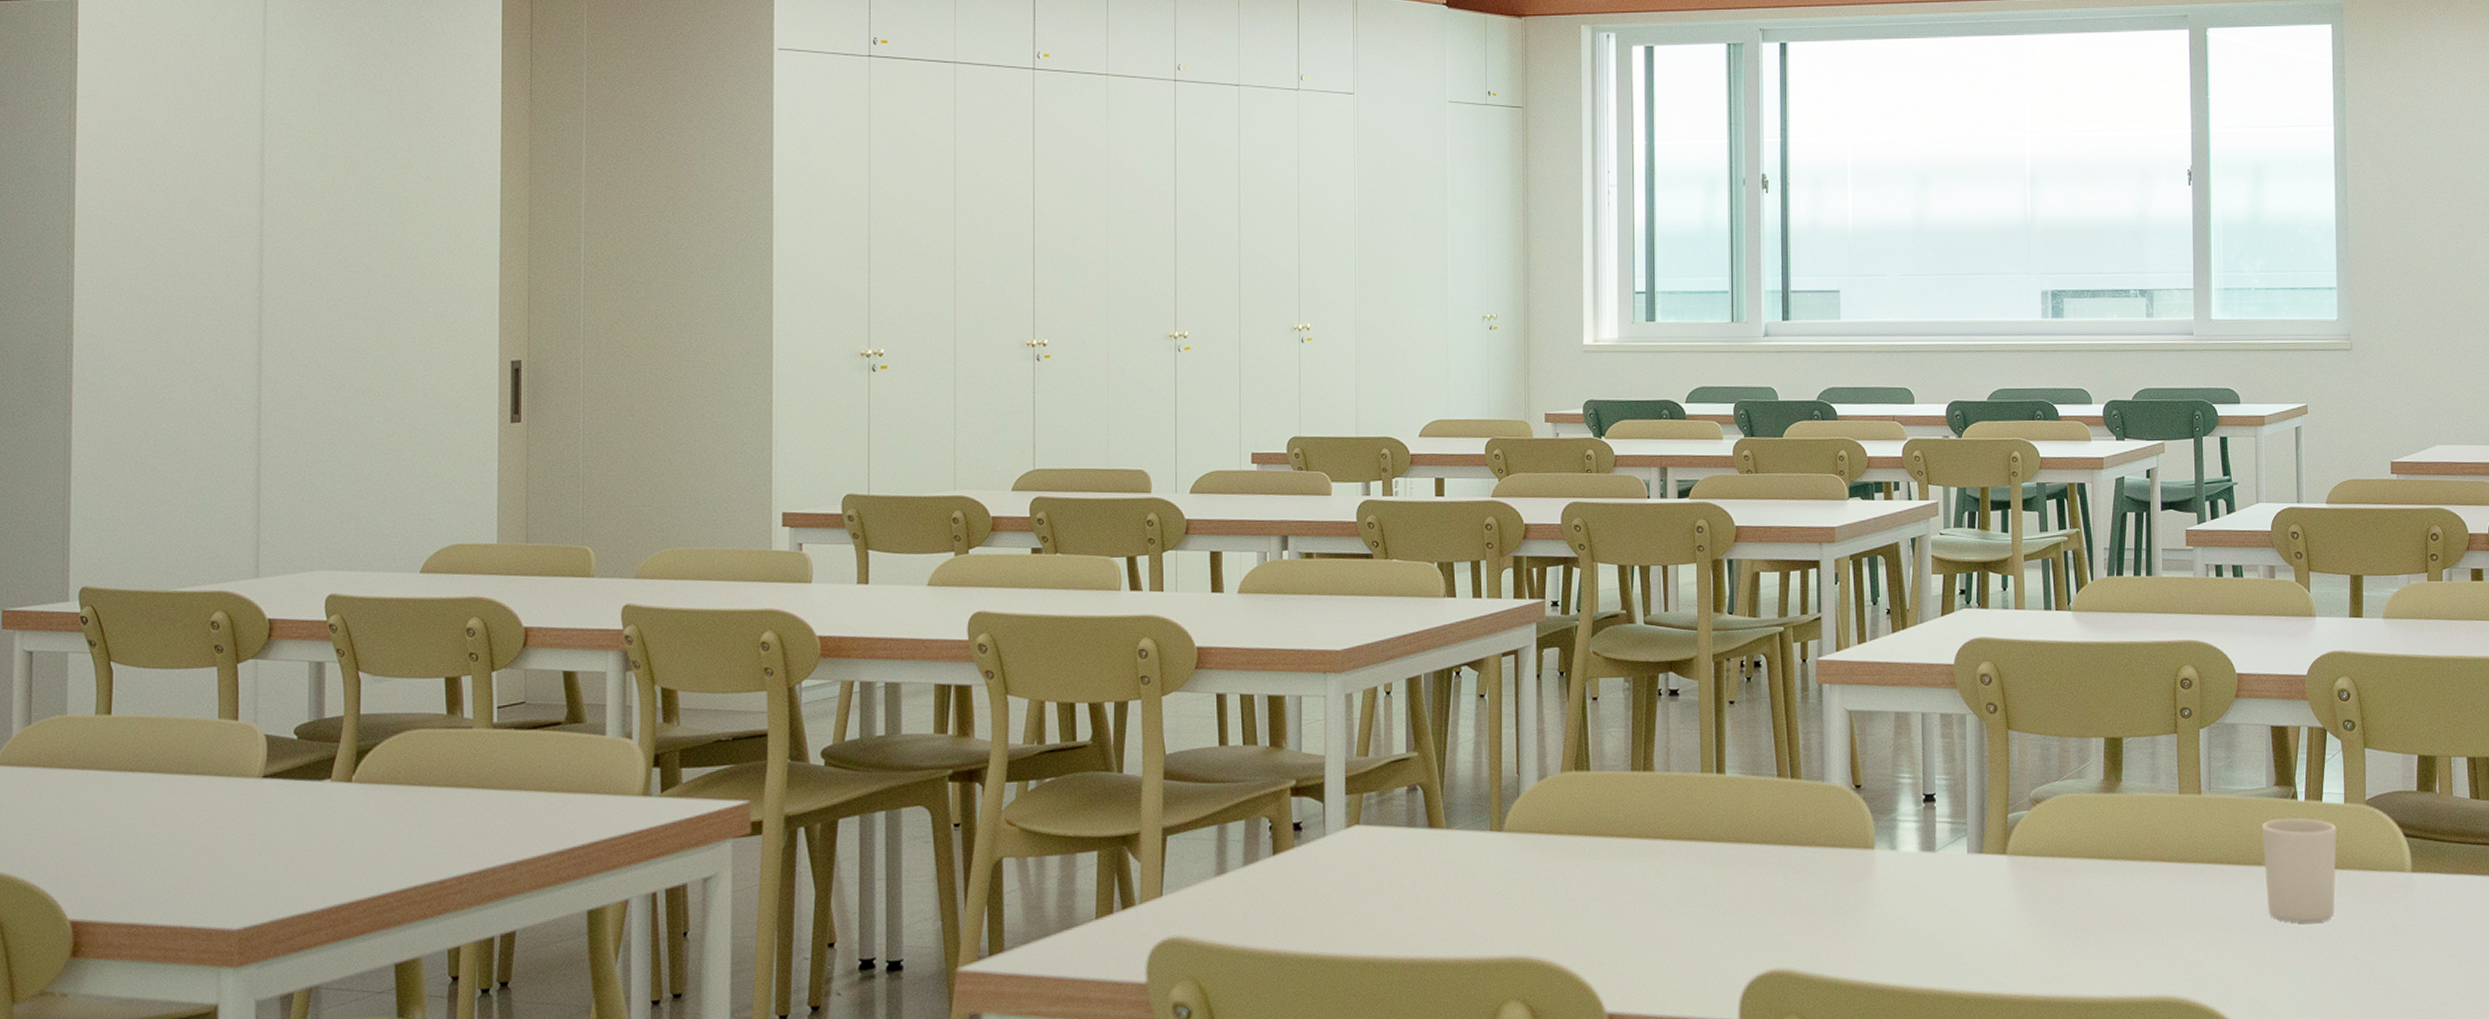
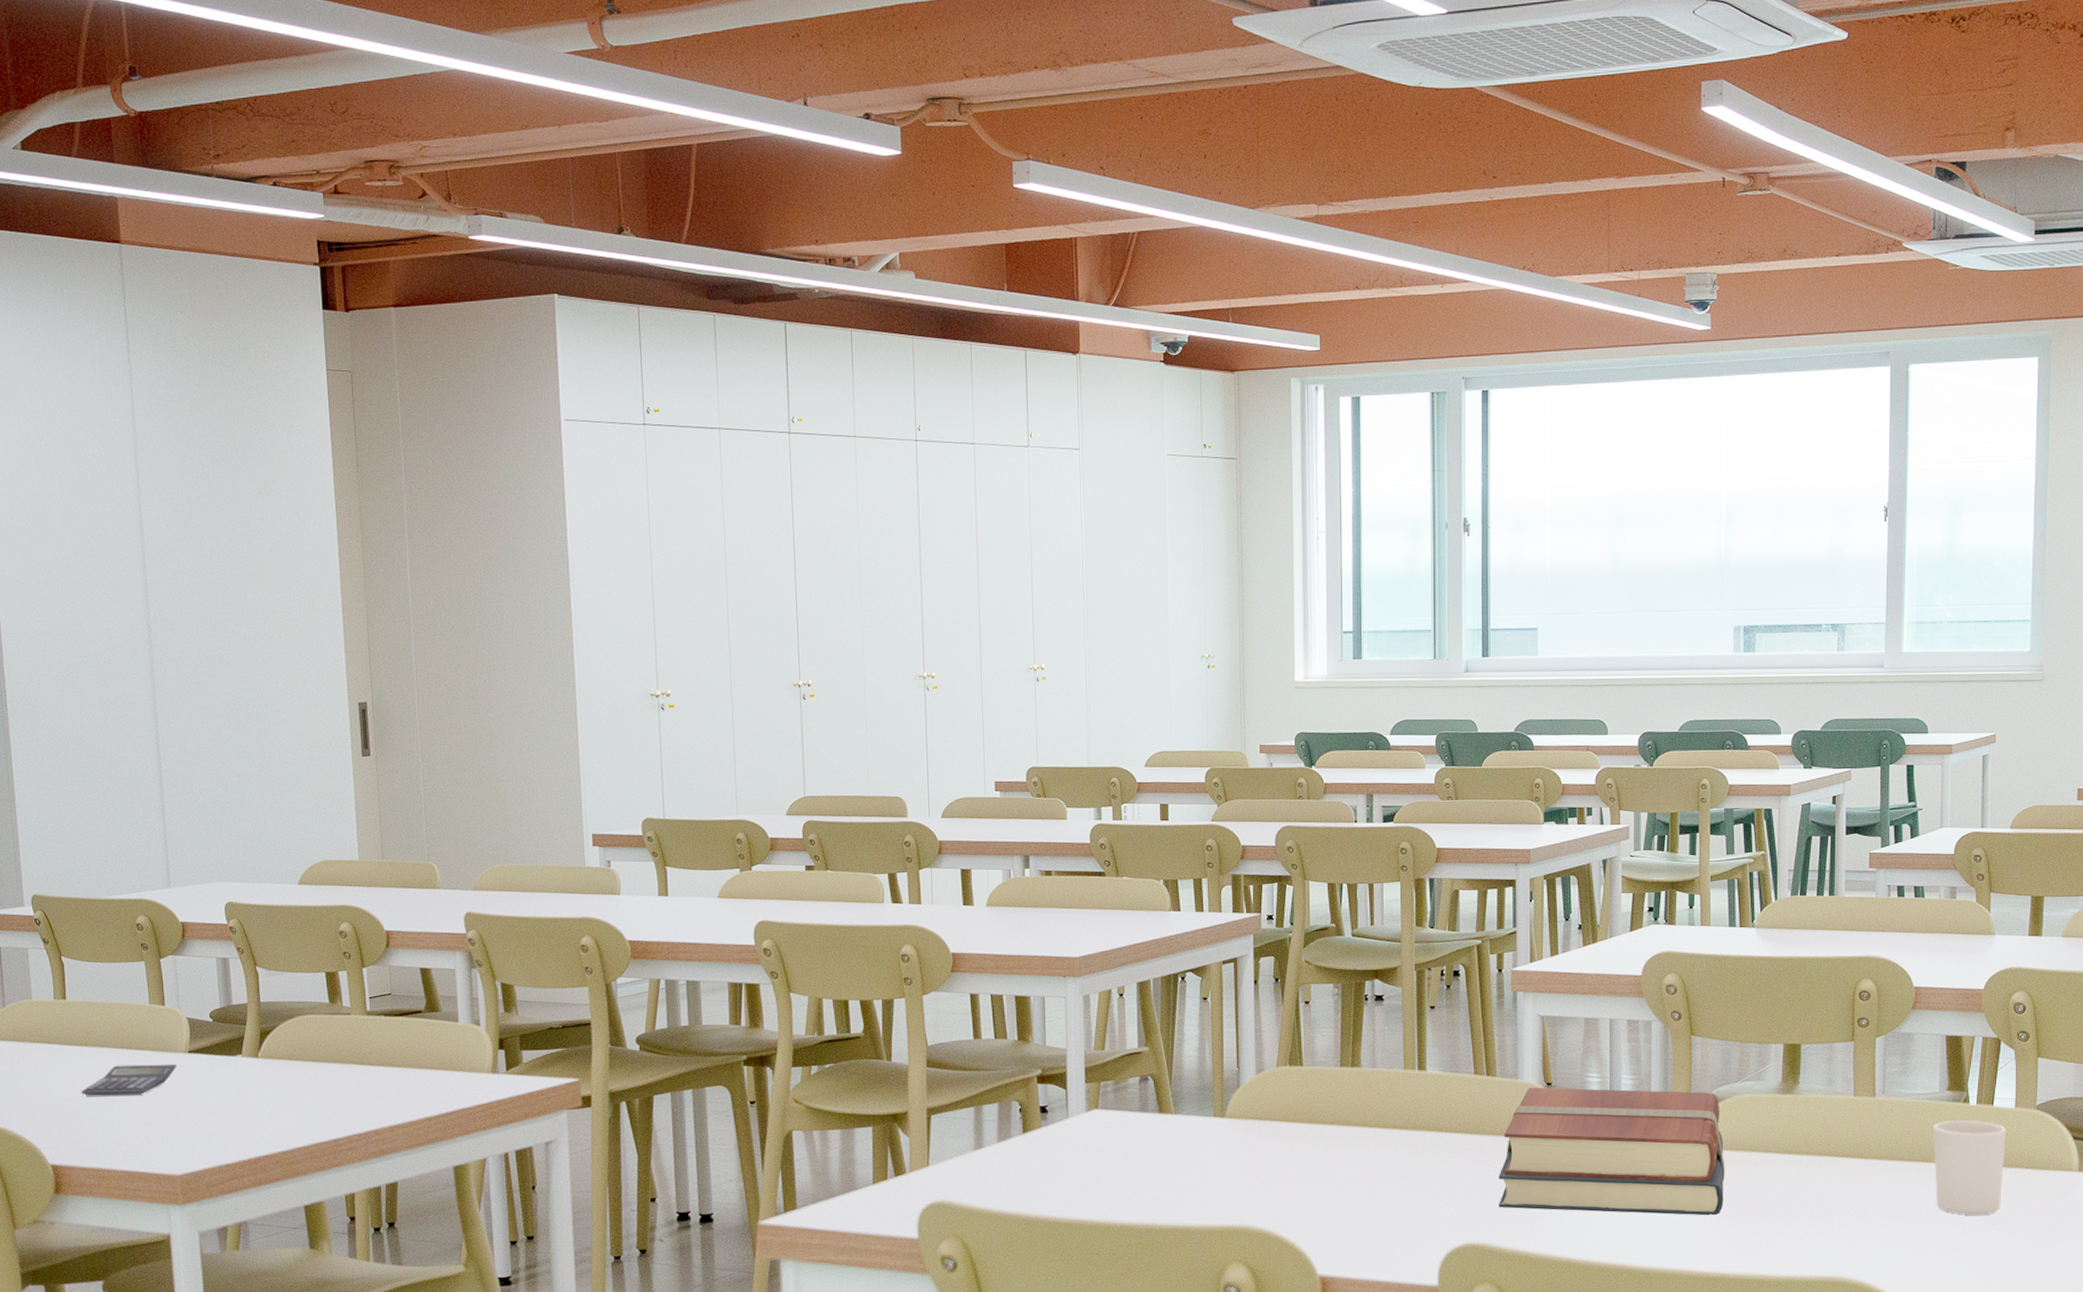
calculator: none [119,791,246,834] -> present [81,1064,177,1096]
books: none [1805,790,2047,932] -> present [1499,1087,1725,1216]

